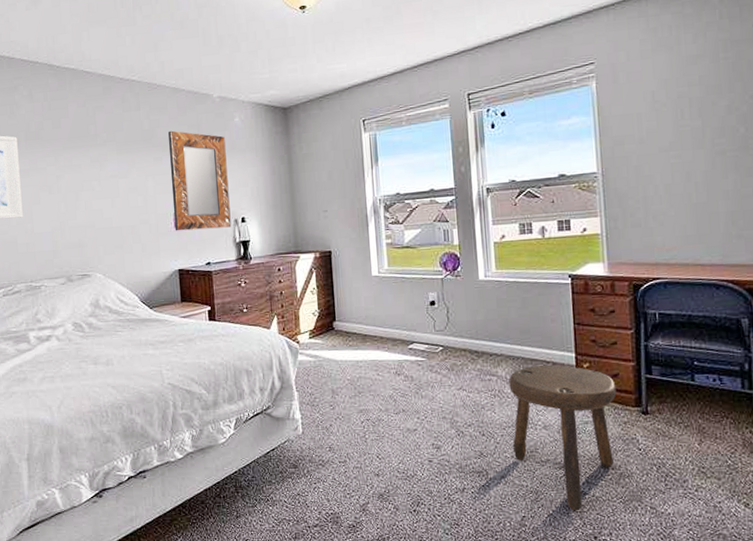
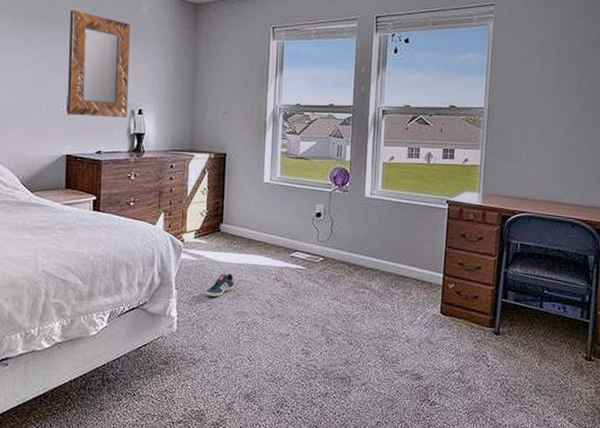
sneaker: none [326,371,355,396] -> present [205,273,235,297]
stool: present [509,364,617,511] -> none [377,282,475,419]

